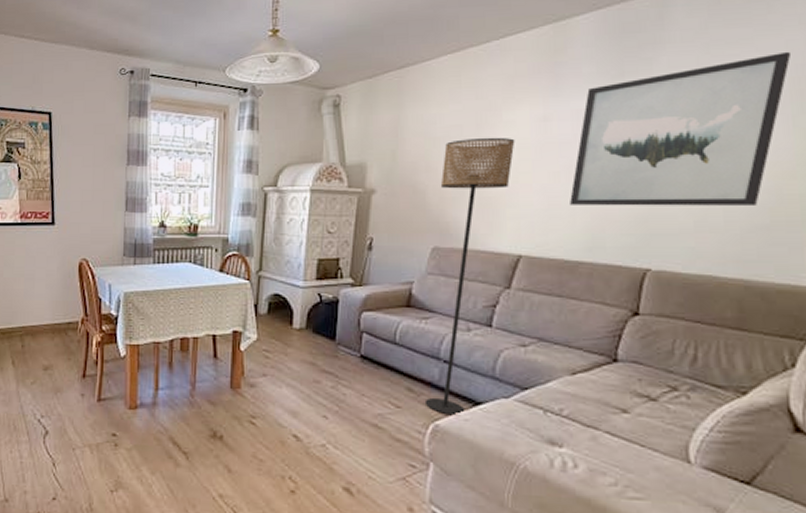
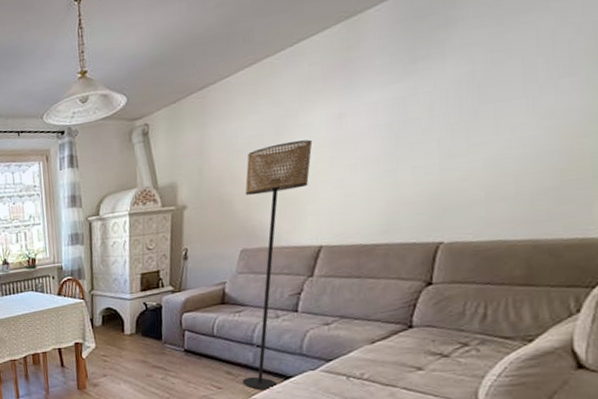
wall art: present [570,51,792,206] -> none [366,9,588,194]

